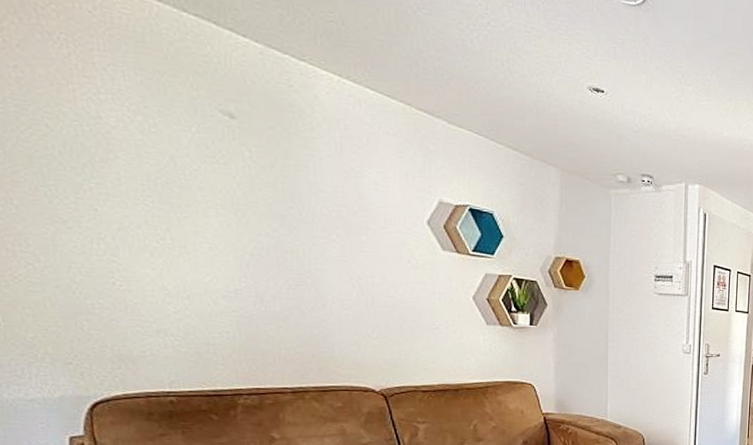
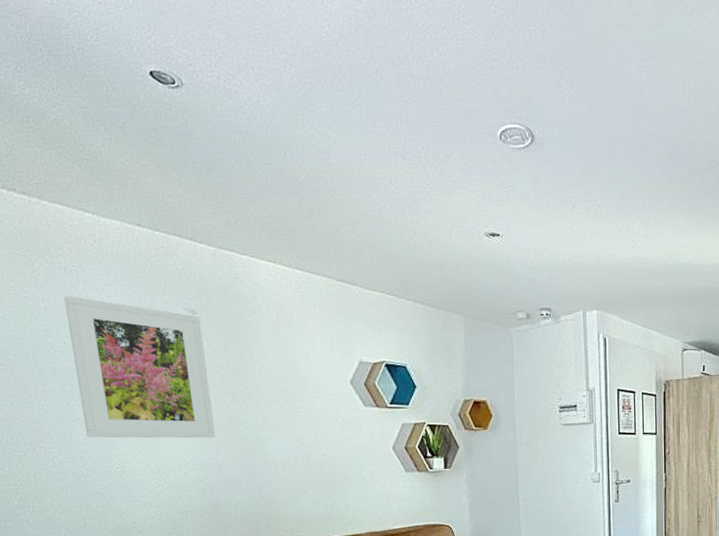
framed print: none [46,68,257,264] -> present [64,296,216,438]

